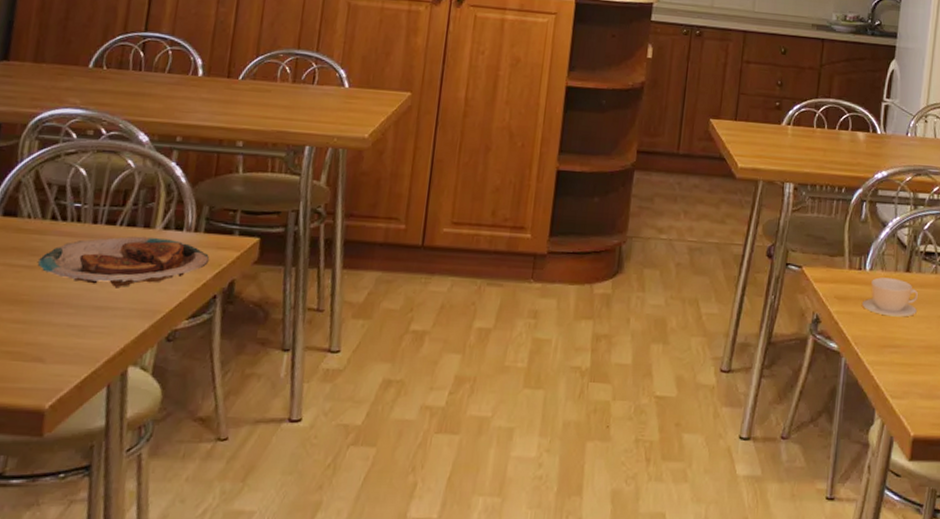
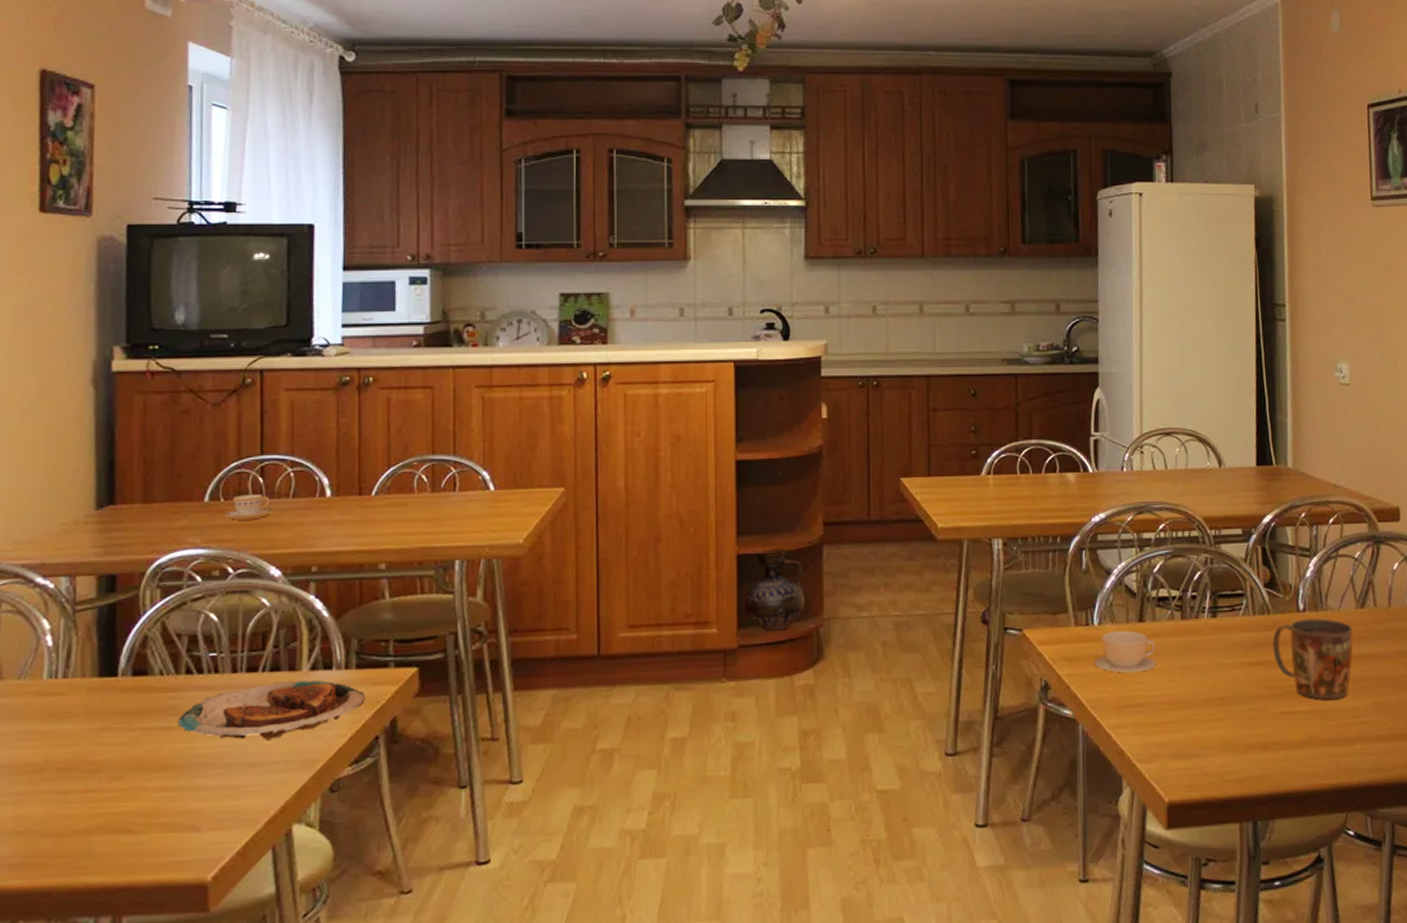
teacup: none [104,65,149,90] -> present [224,494,273,522]
ceramic jug: none [557,168,613,243] -> present [744,548,805,631]

